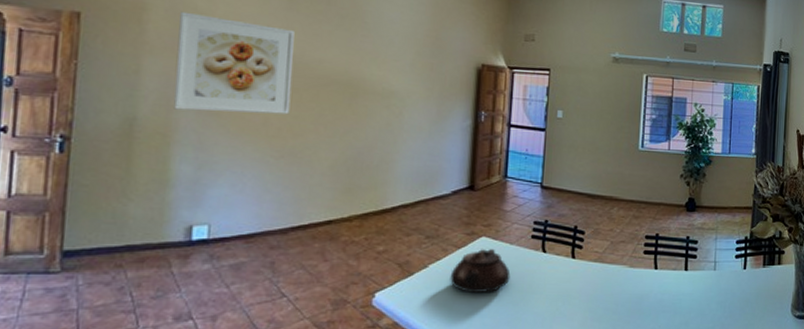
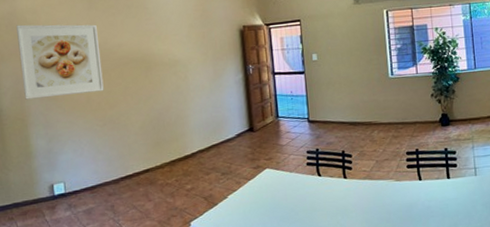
teapot: present [450,249,511,292] -> none [246,178,295,215]

